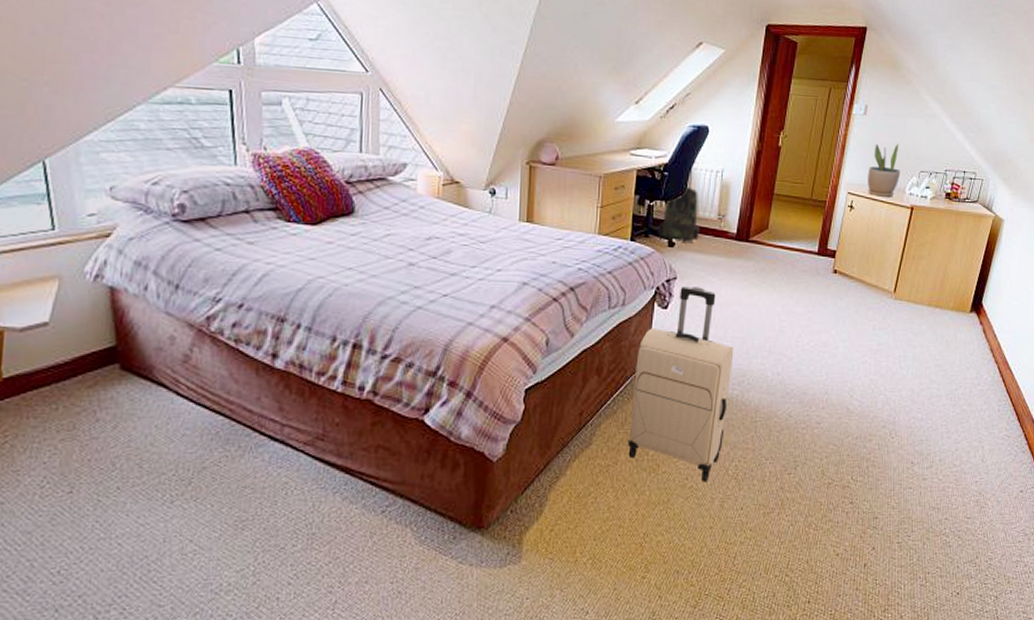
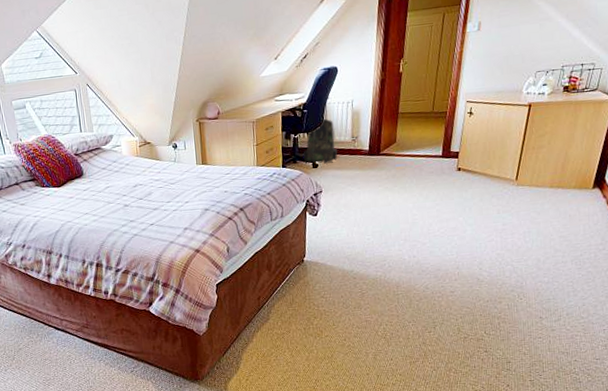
suitcase: present [628,286,734,482] -> none [295,196,375,342]
potted plant: present [868,143,901,197] -> none [485,50,517,101]

